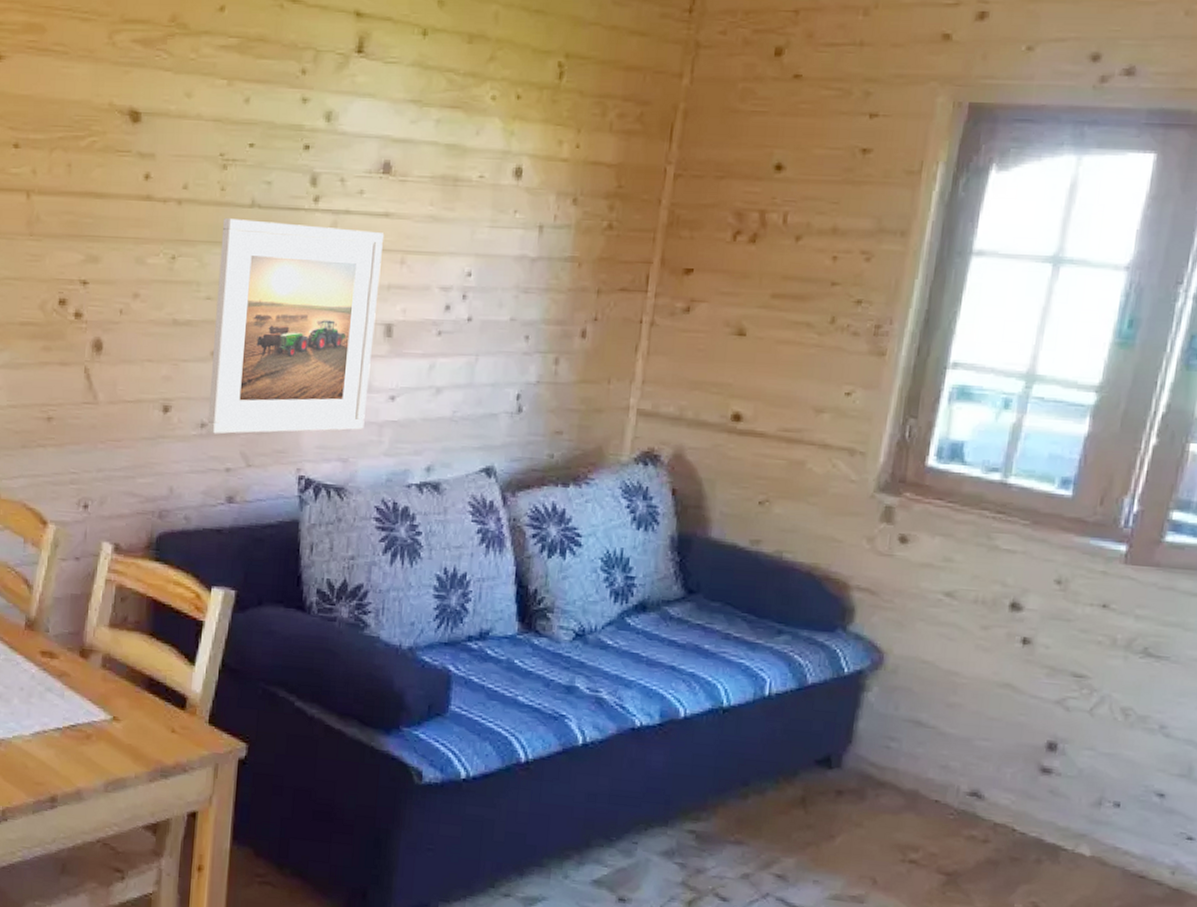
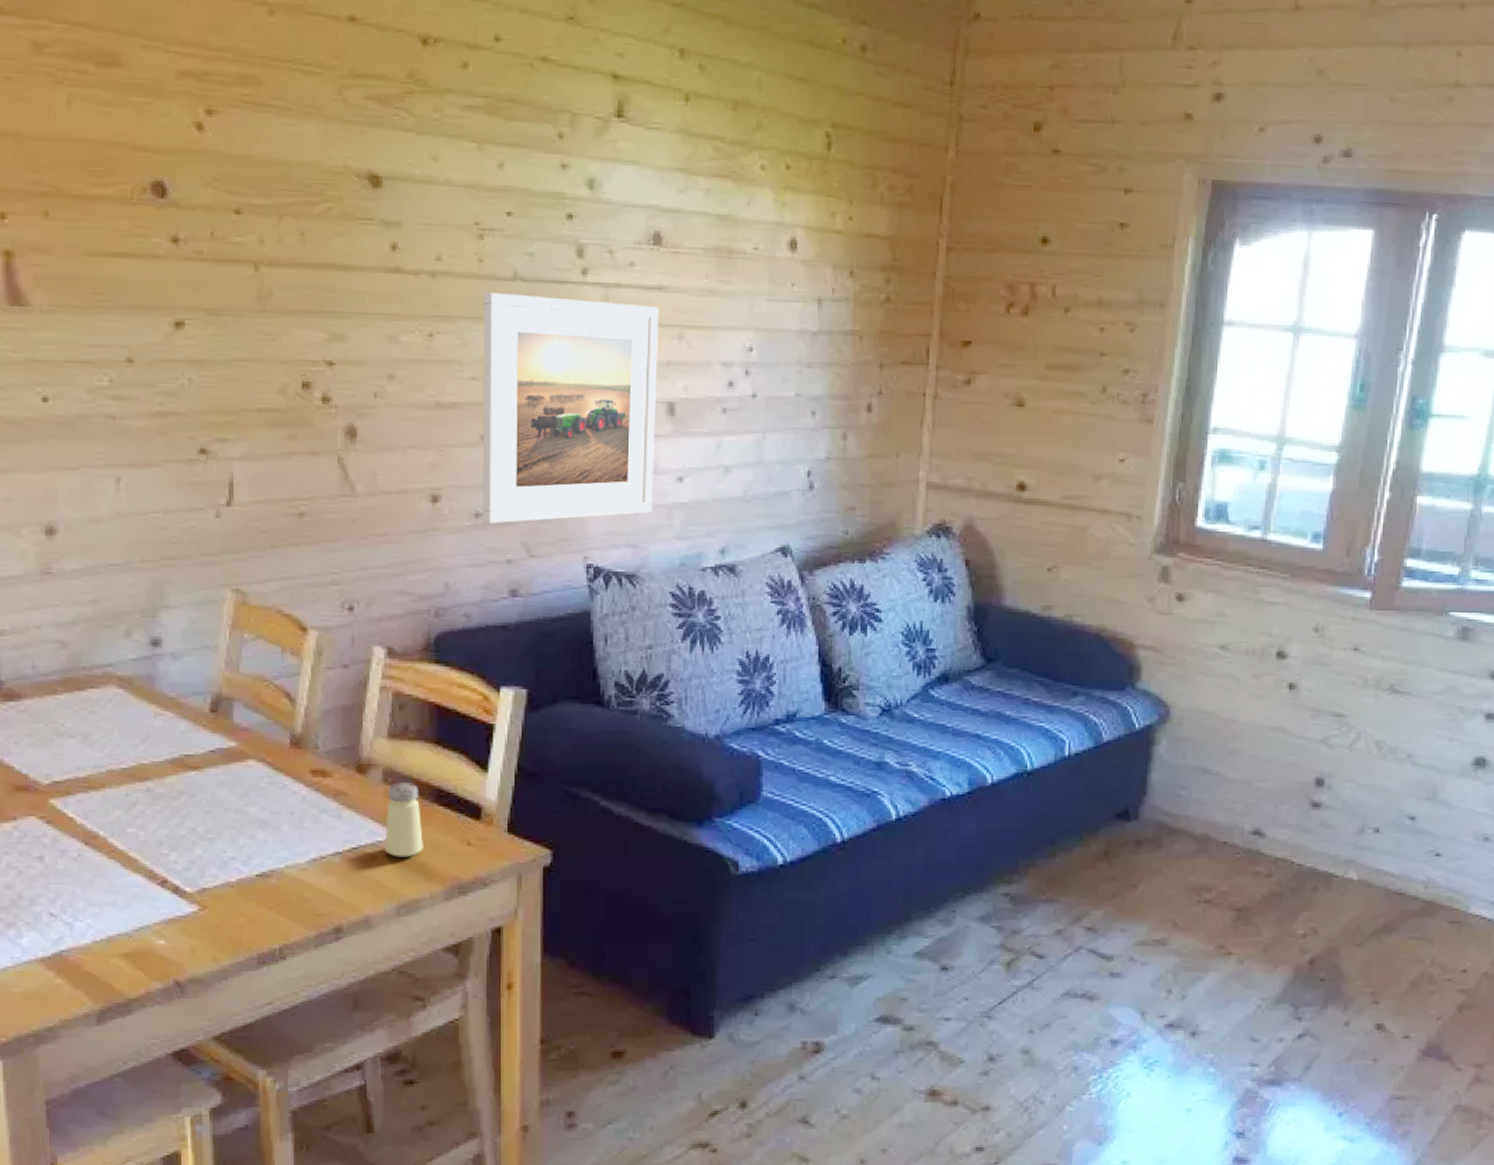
saltshaker: none [98,668,133,739] -> present [384,781,423,857]

